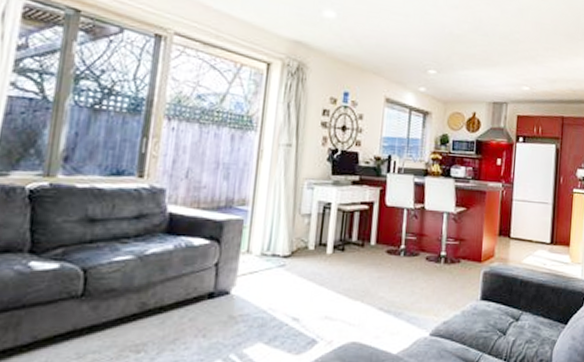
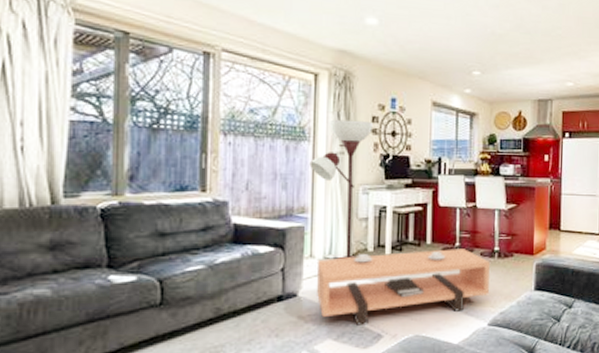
coffee table: none [251,251,435,329] -> present [317,249,490,326]
floor lamp: none [254,110,323,257] -> present [309,119,373,259]

